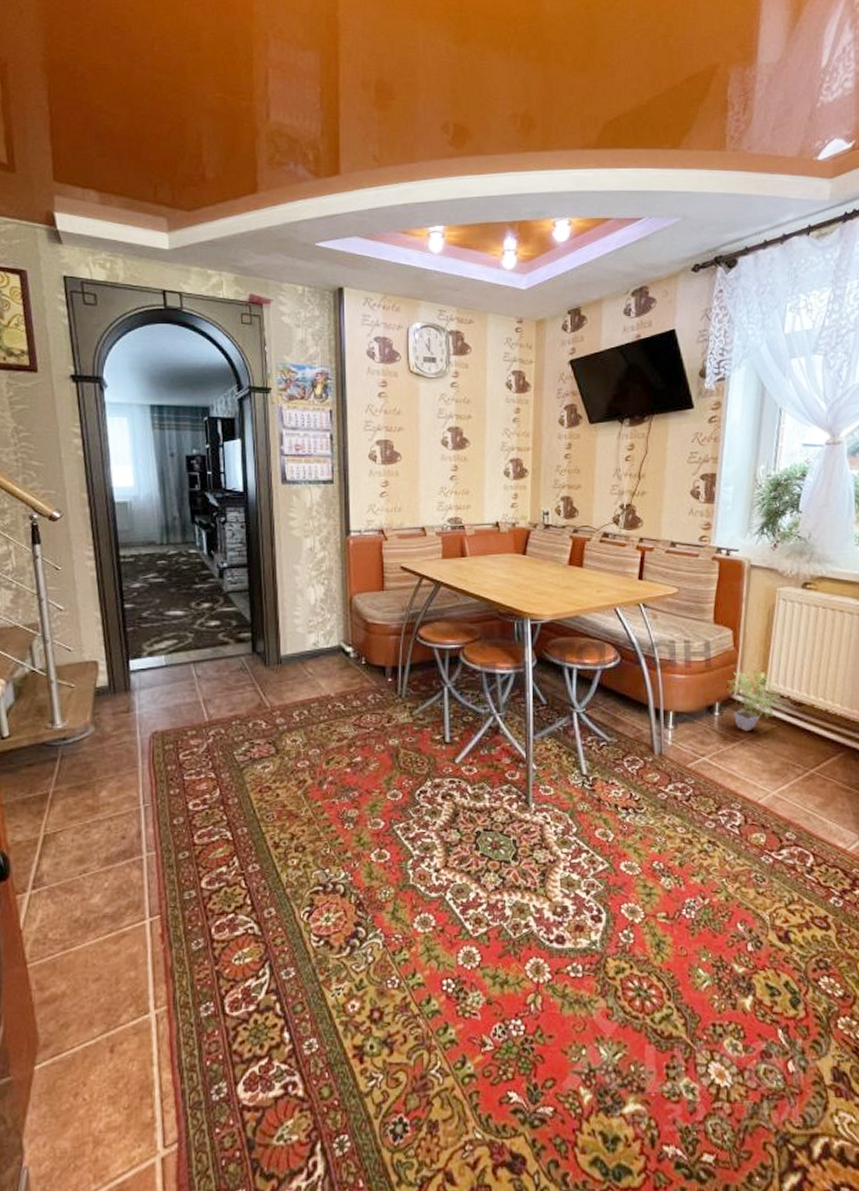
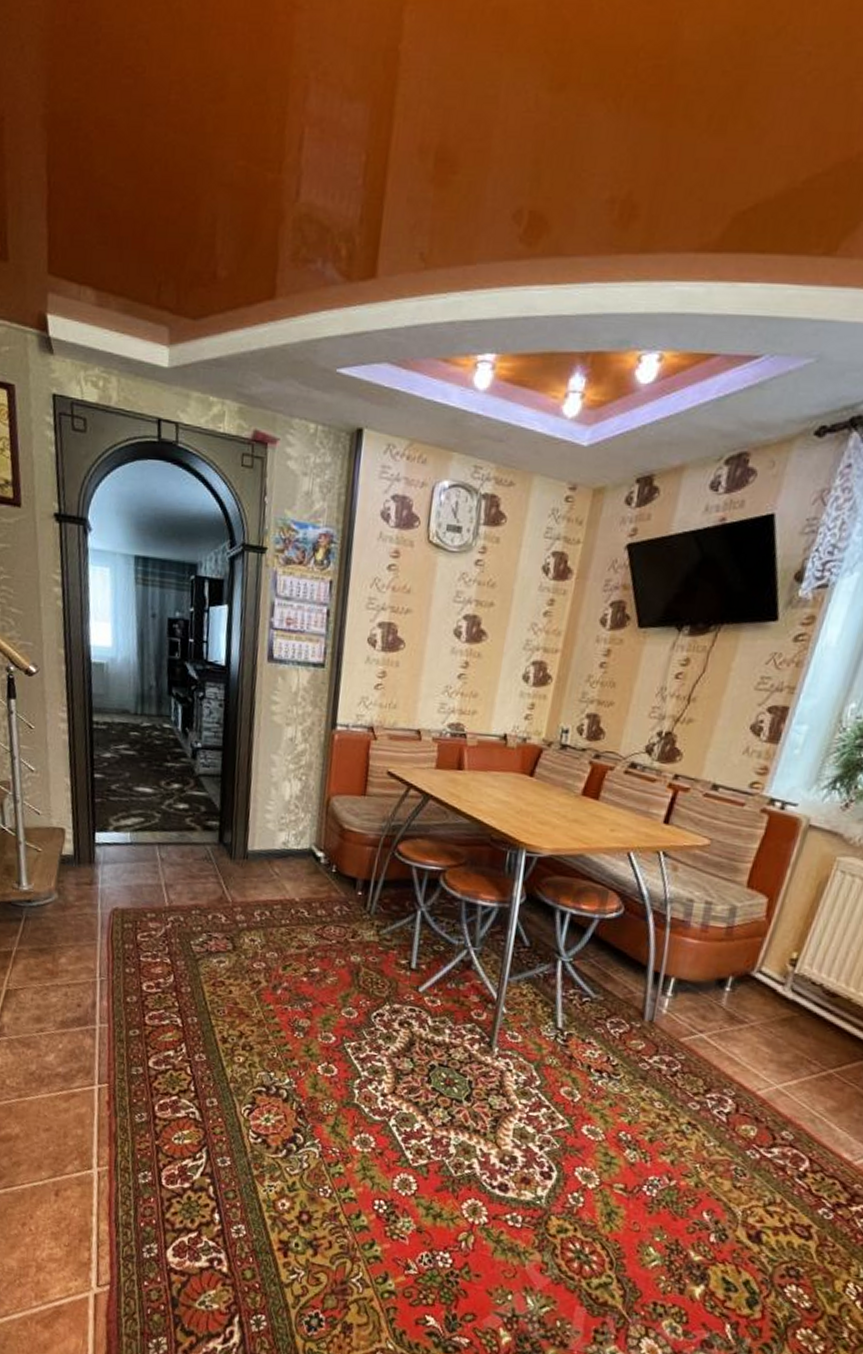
potted plant: present [727,669,783,732] -> none [747,944,813,1015]

